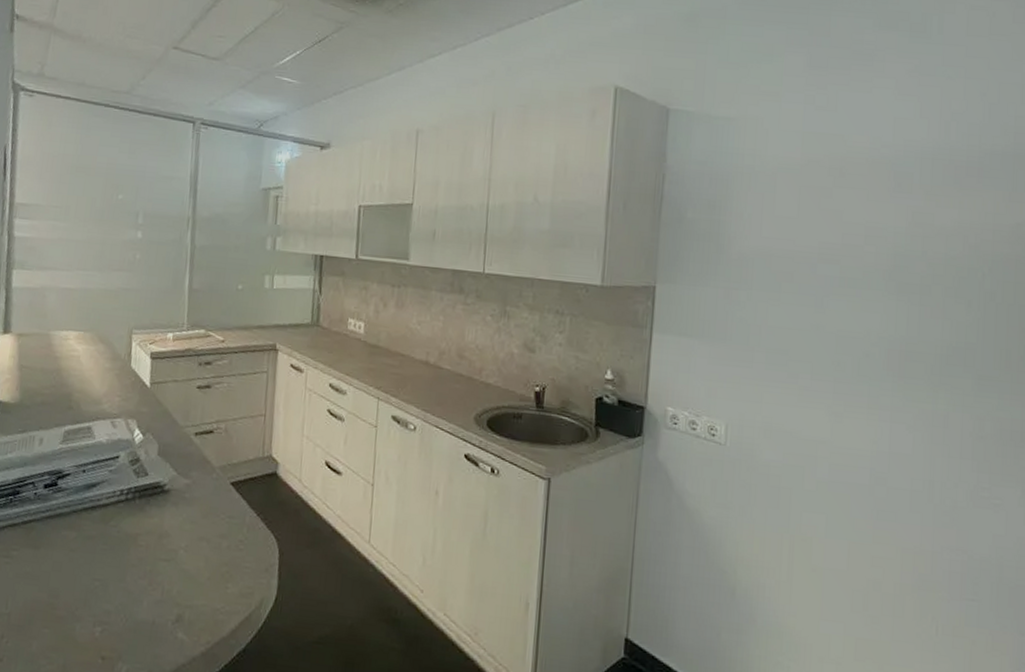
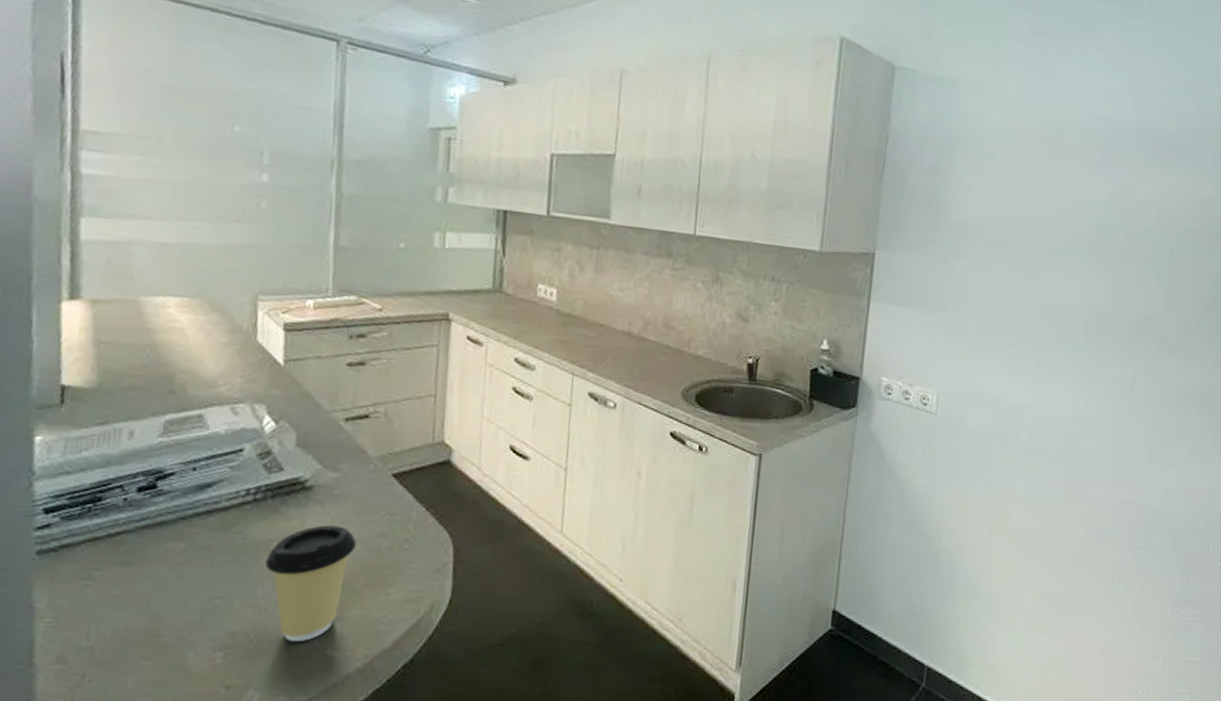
coffee cup: none [133,524,203,624] -> present [265,525,357,641]

